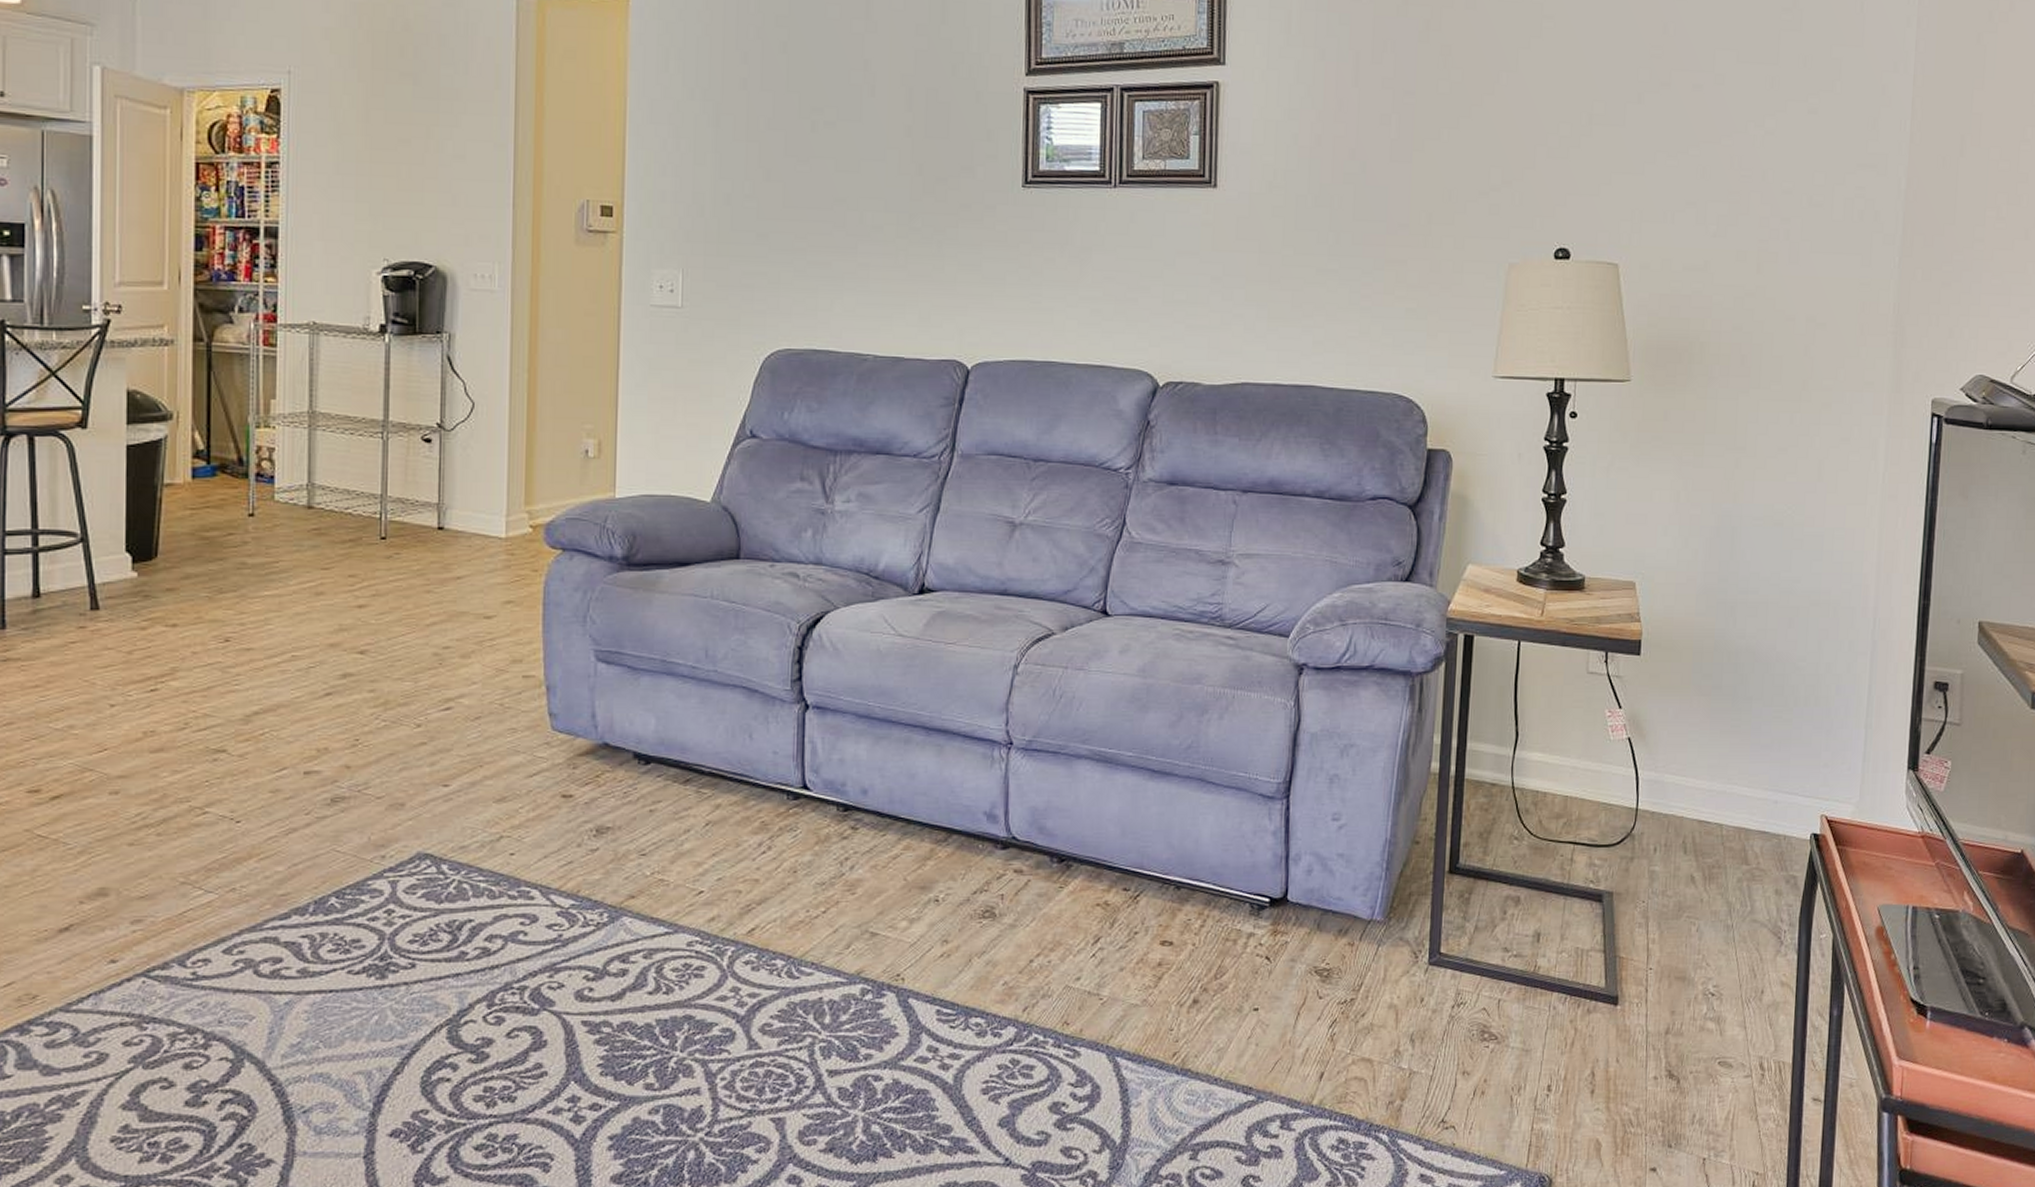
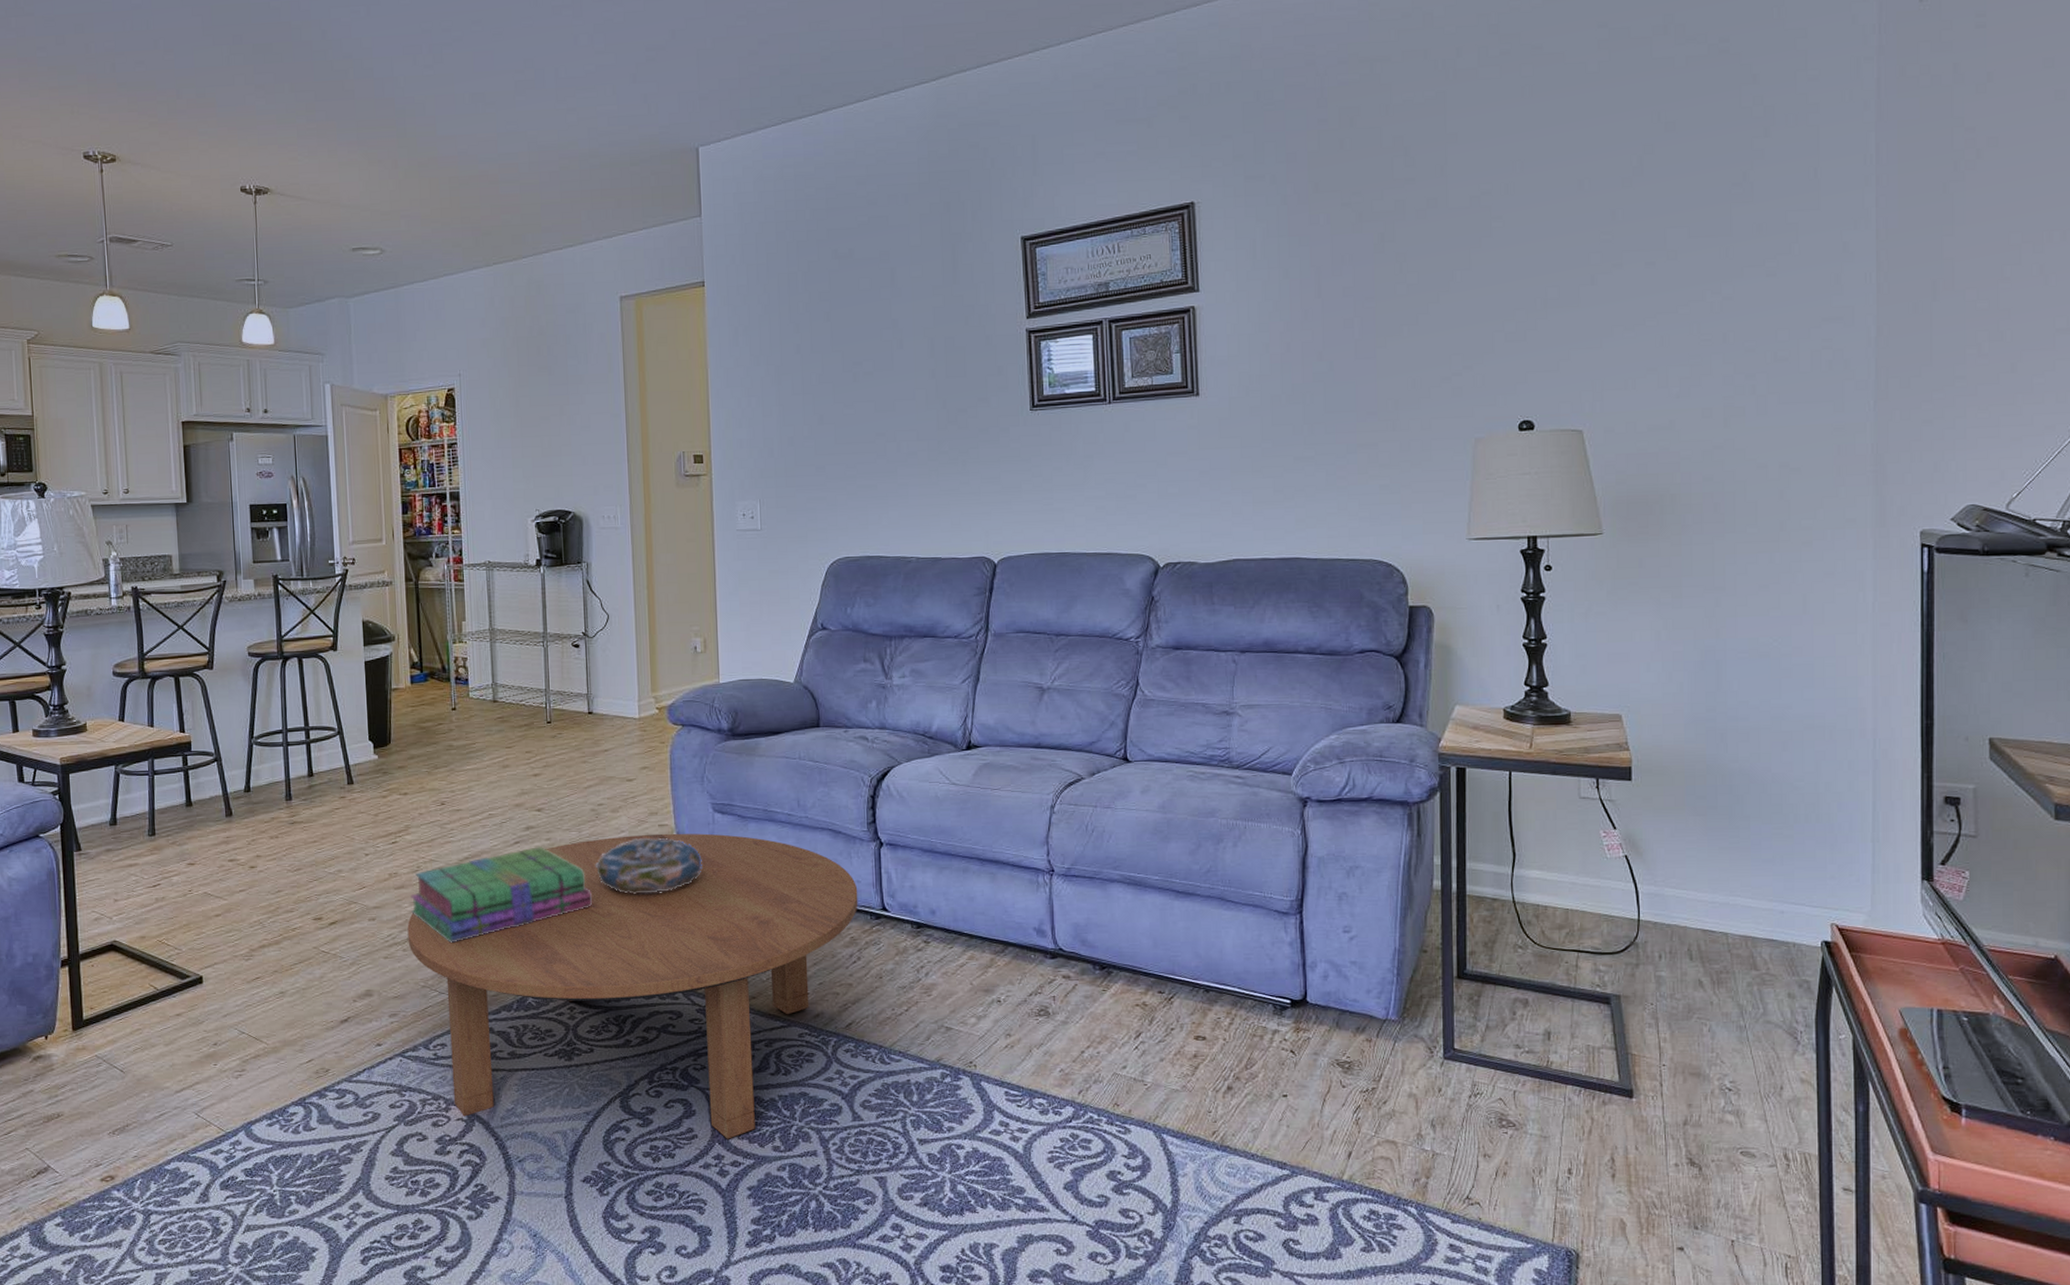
coffee table: none [165,687,774,1076] -> present [407,833,858,1139]
stack of books: none [172,699,426,825] -> present [410,845,592,943]
decorative bowl: none [434,693,577,765] -> present [595,838,702,895]

